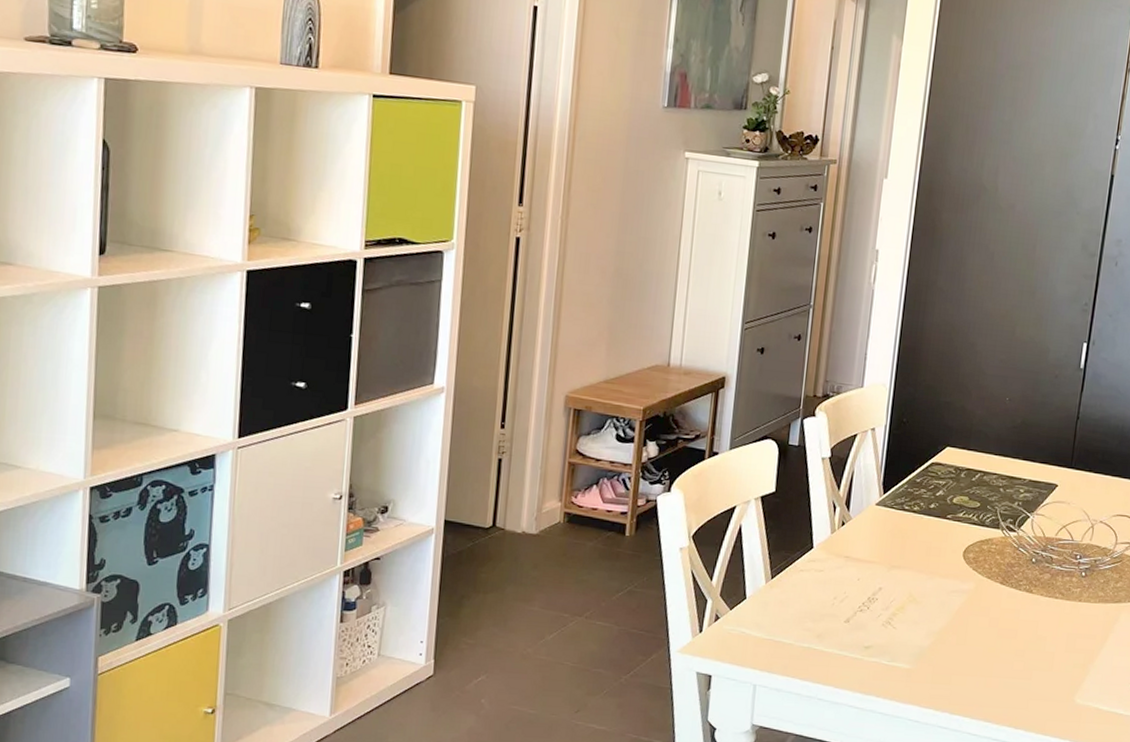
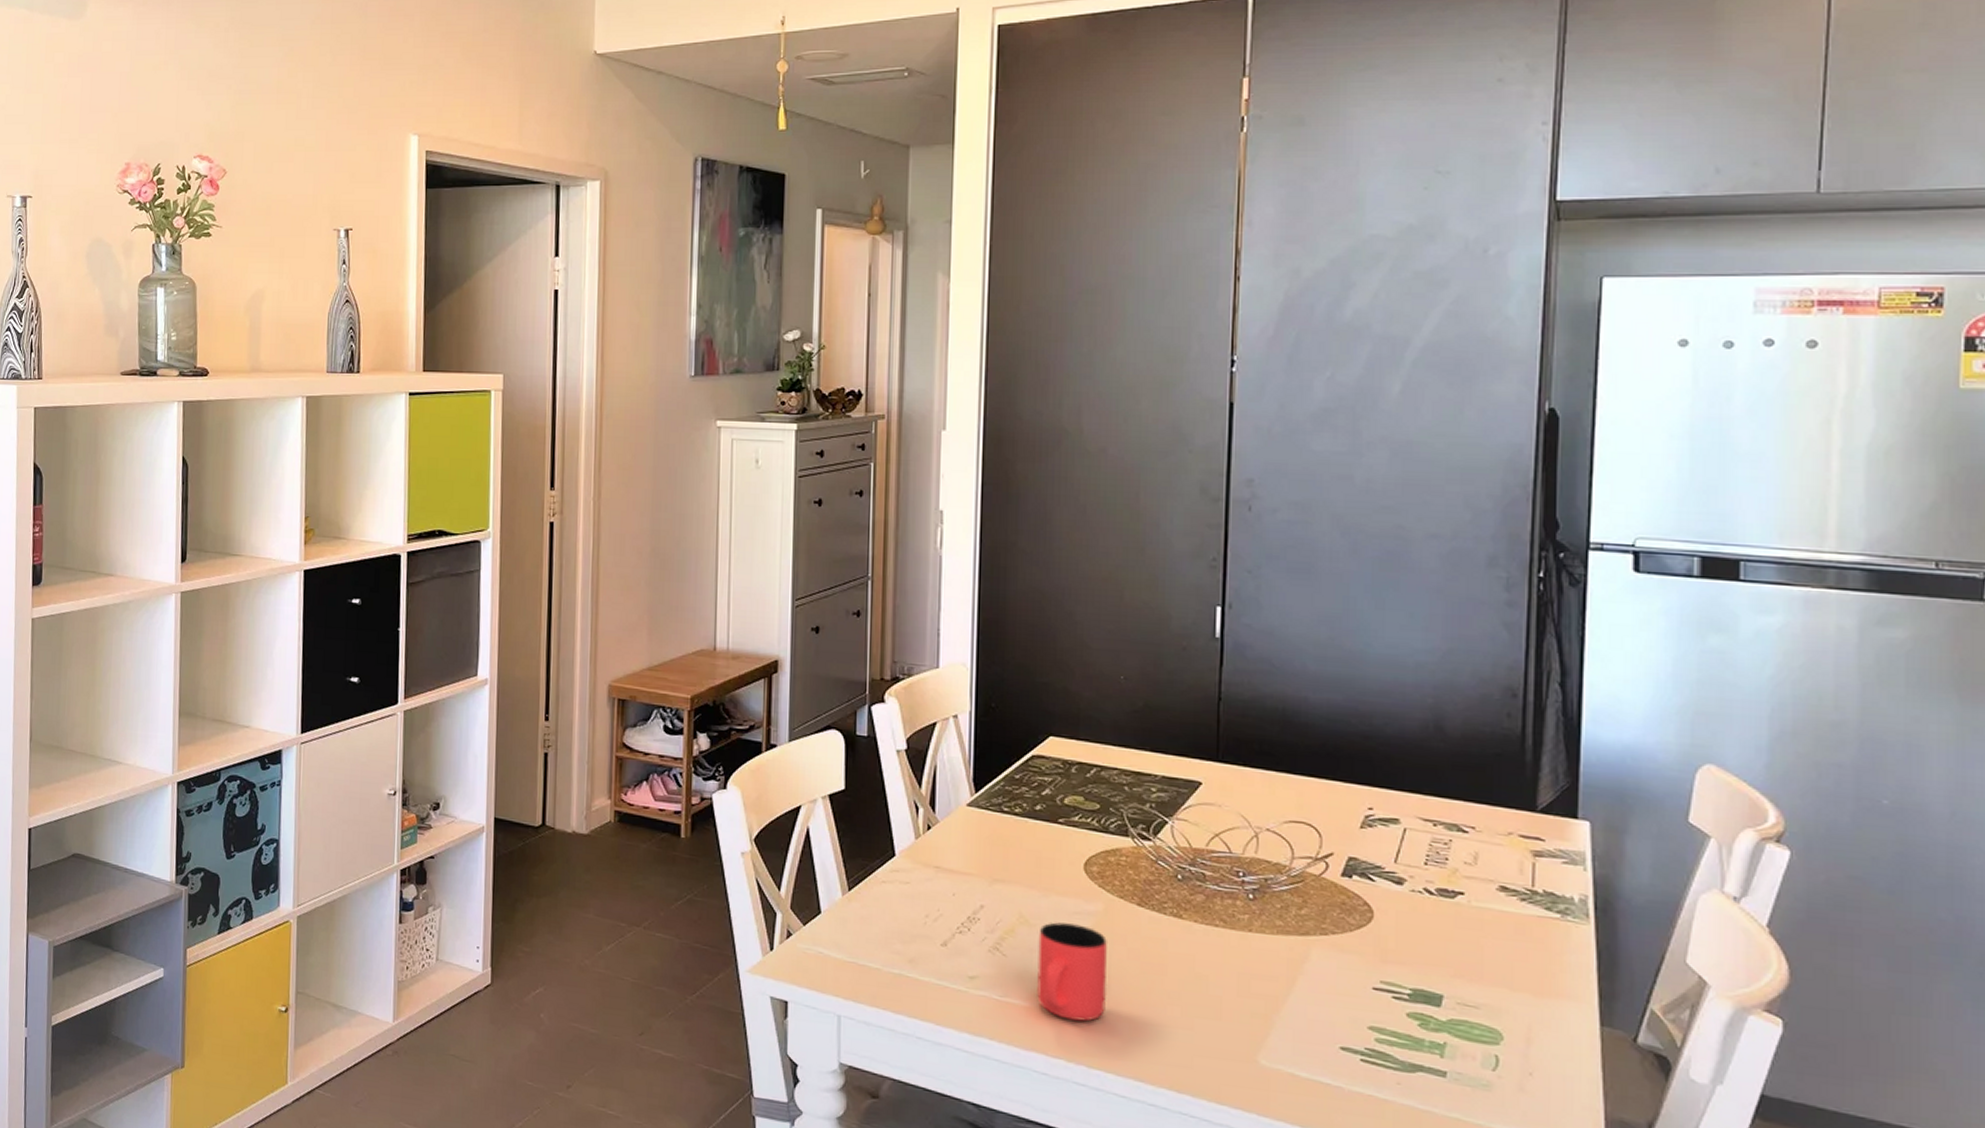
cup: none [917,599,975,678] -> present [1037,922,1108,1022]

